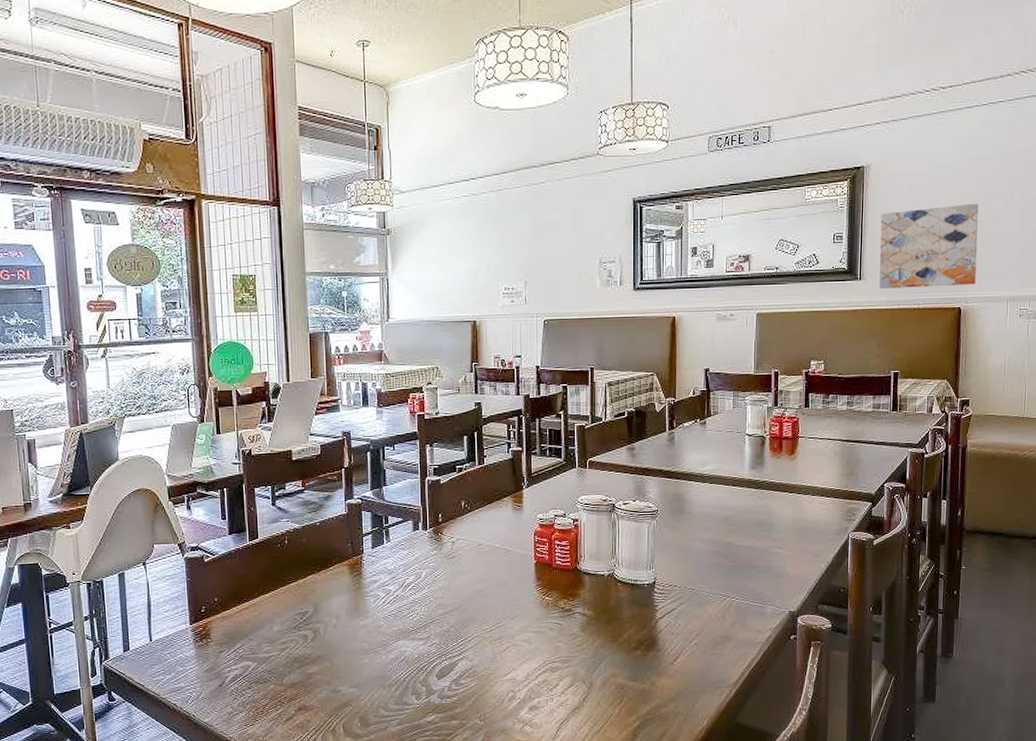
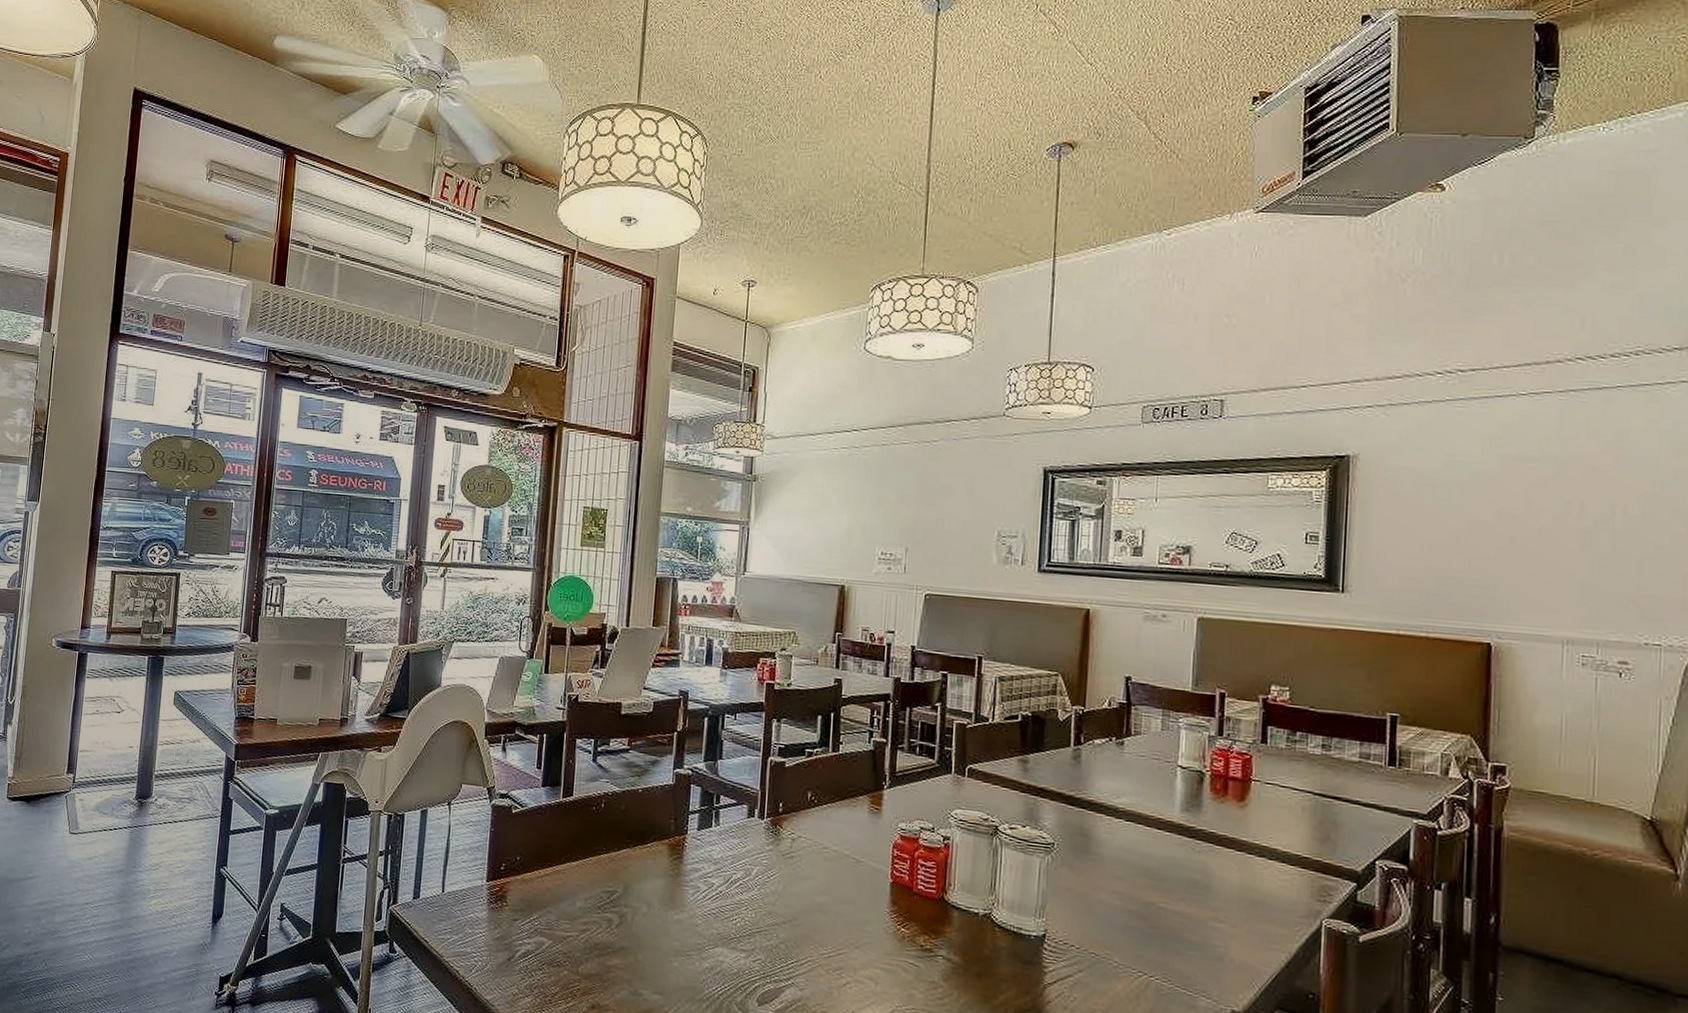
wall art: present [879,203,979,289] -> none [1370,513,1516,617]

